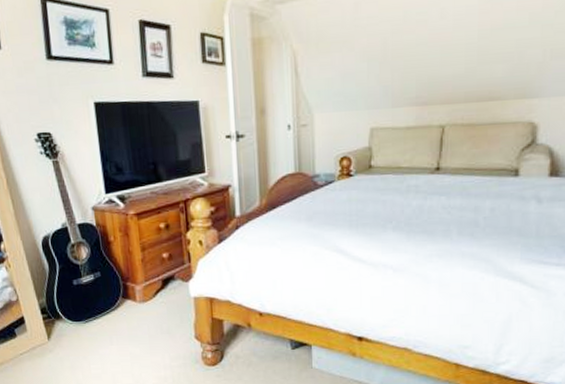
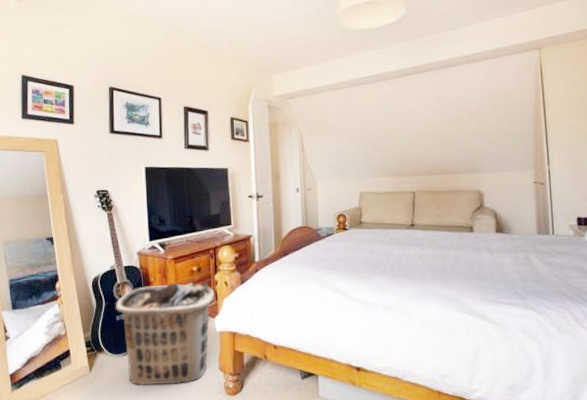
clothes hamper: none [71,240,187,354] -> present [115,281,215,385]

